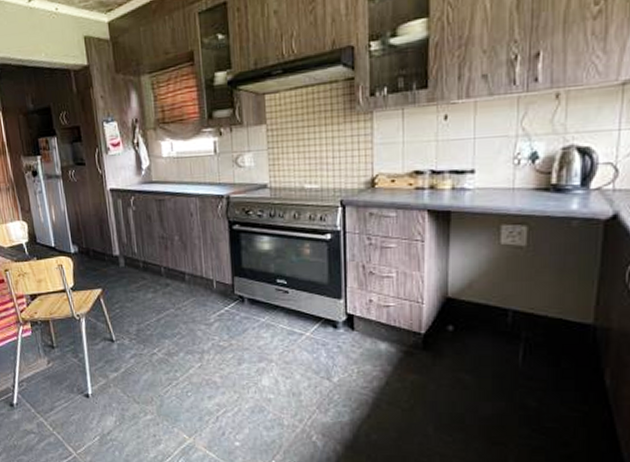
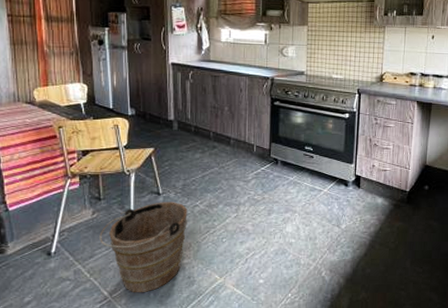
bucket: none [57,349,147,451] -> present [99,202,187,293]

